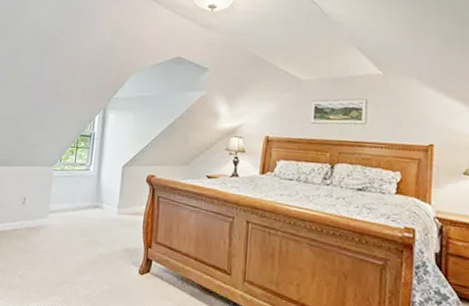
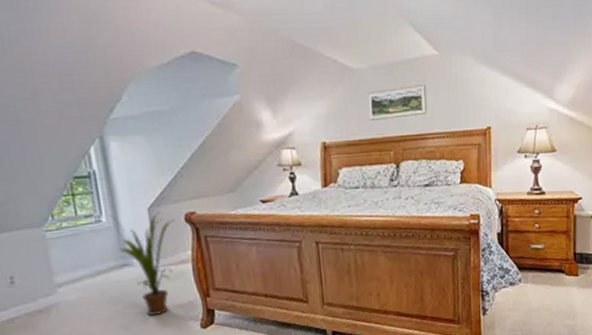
house plant: none [95,166,138,254] -> present [108,212,174,316]

